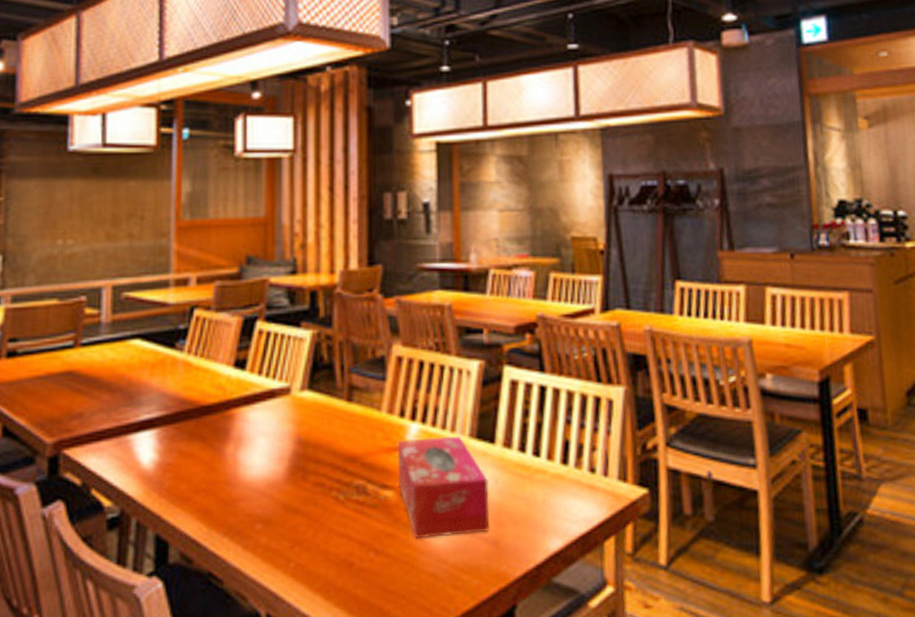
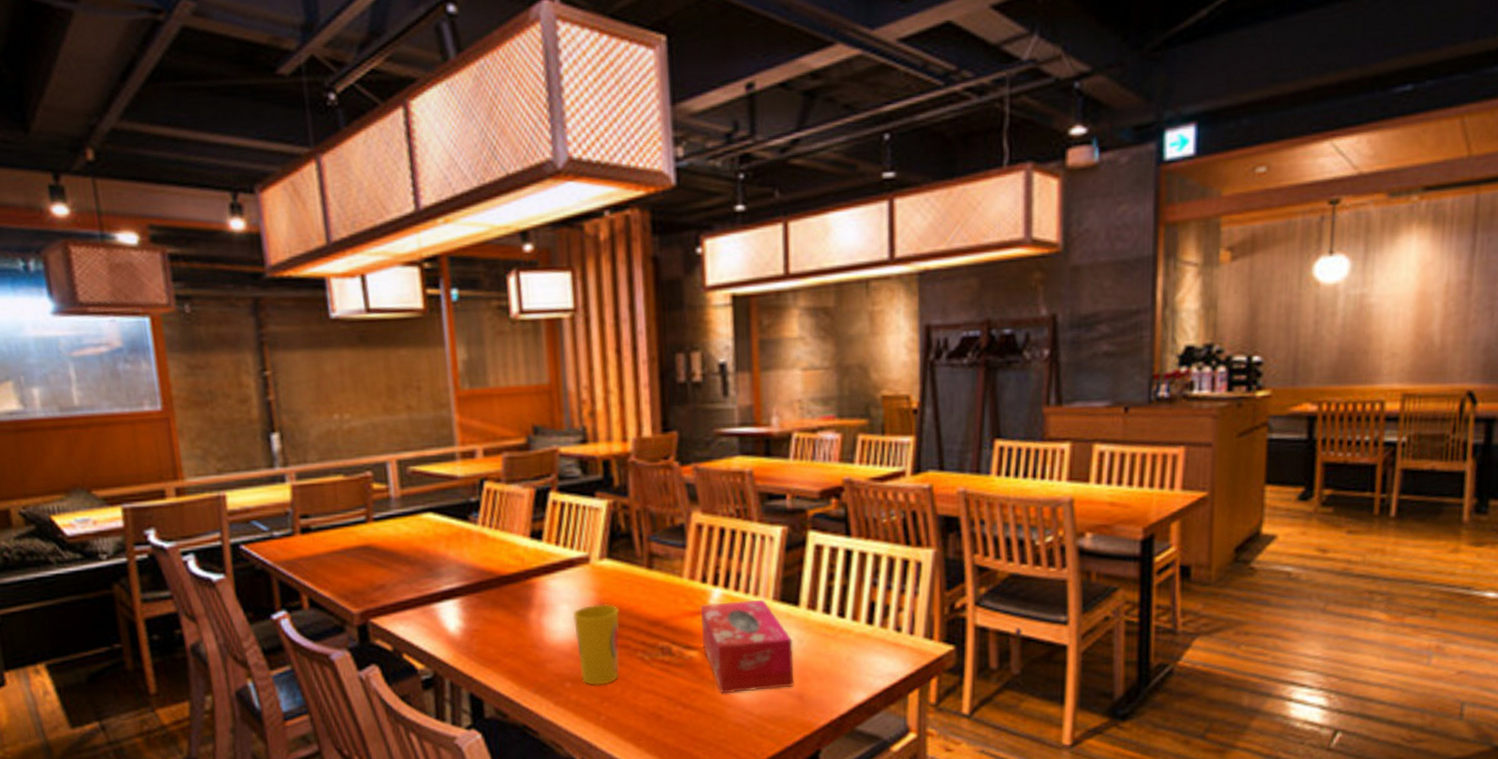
cup: none [269,437,317,527] -> present [572,603,620,685]

